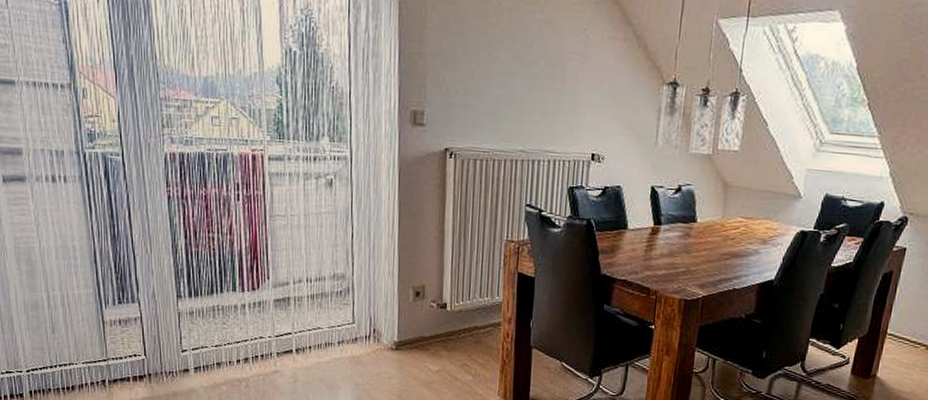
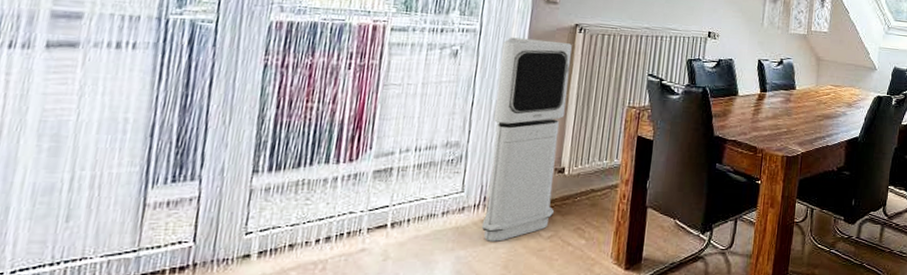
air purifier: none [373,164,444,372] -> present [481,37,572,242]

